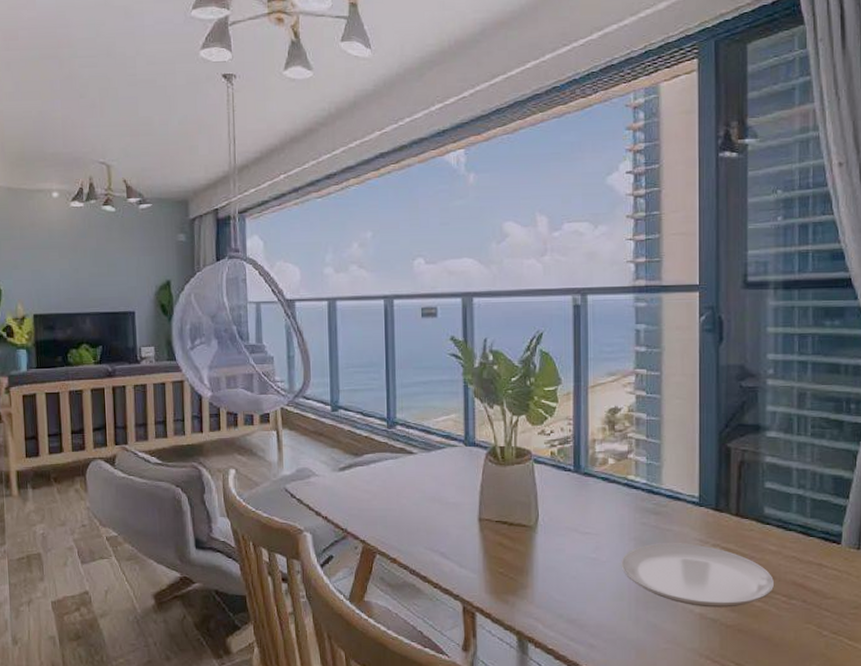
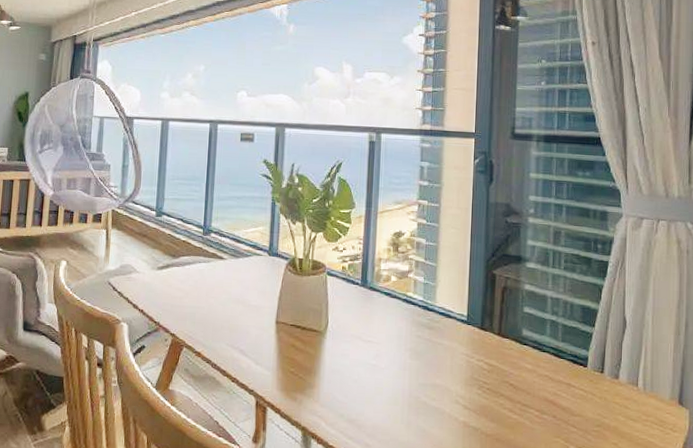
plate: present [621,543,774,607] -> none [397,355,529,418]

